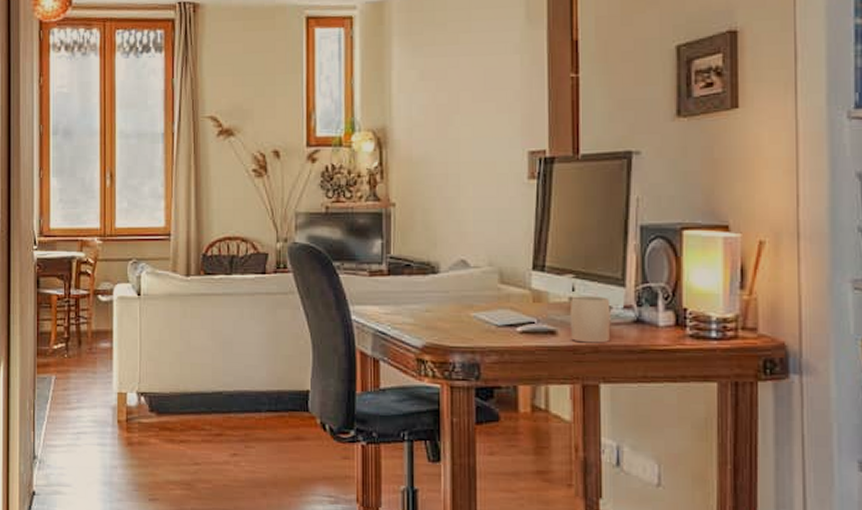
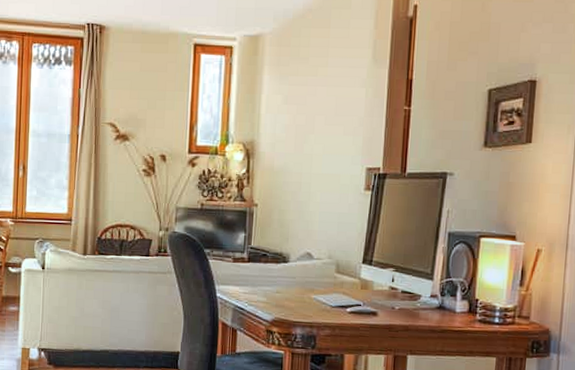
mug: present [569,296,611,343] -> none [388,286,421,324]

